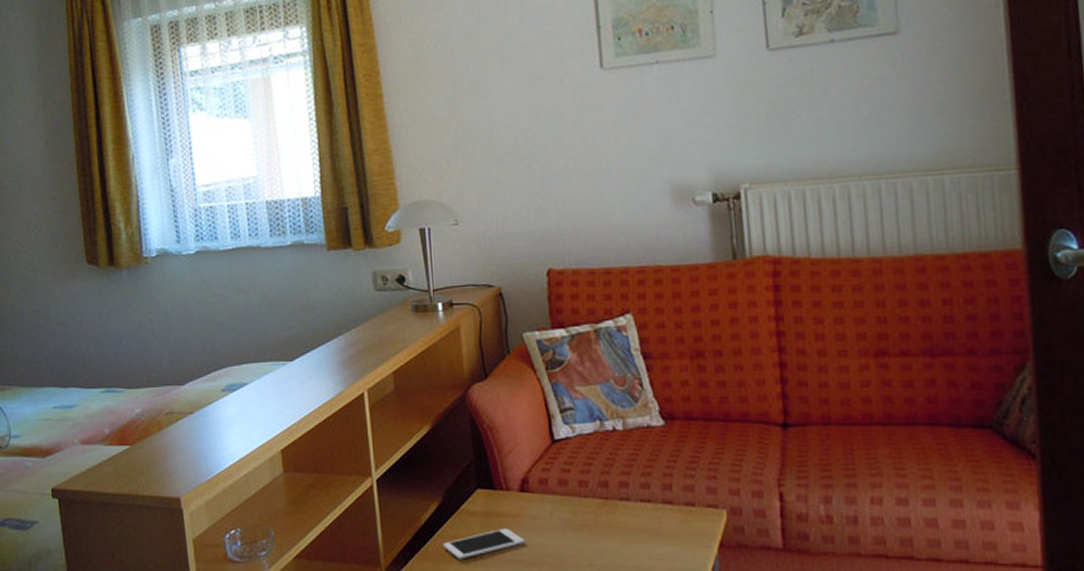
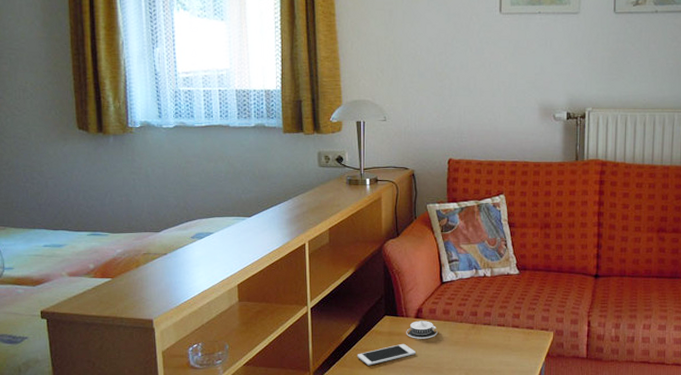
architectural model: none [508,495,553,521] -> present [406,321,437,339]

